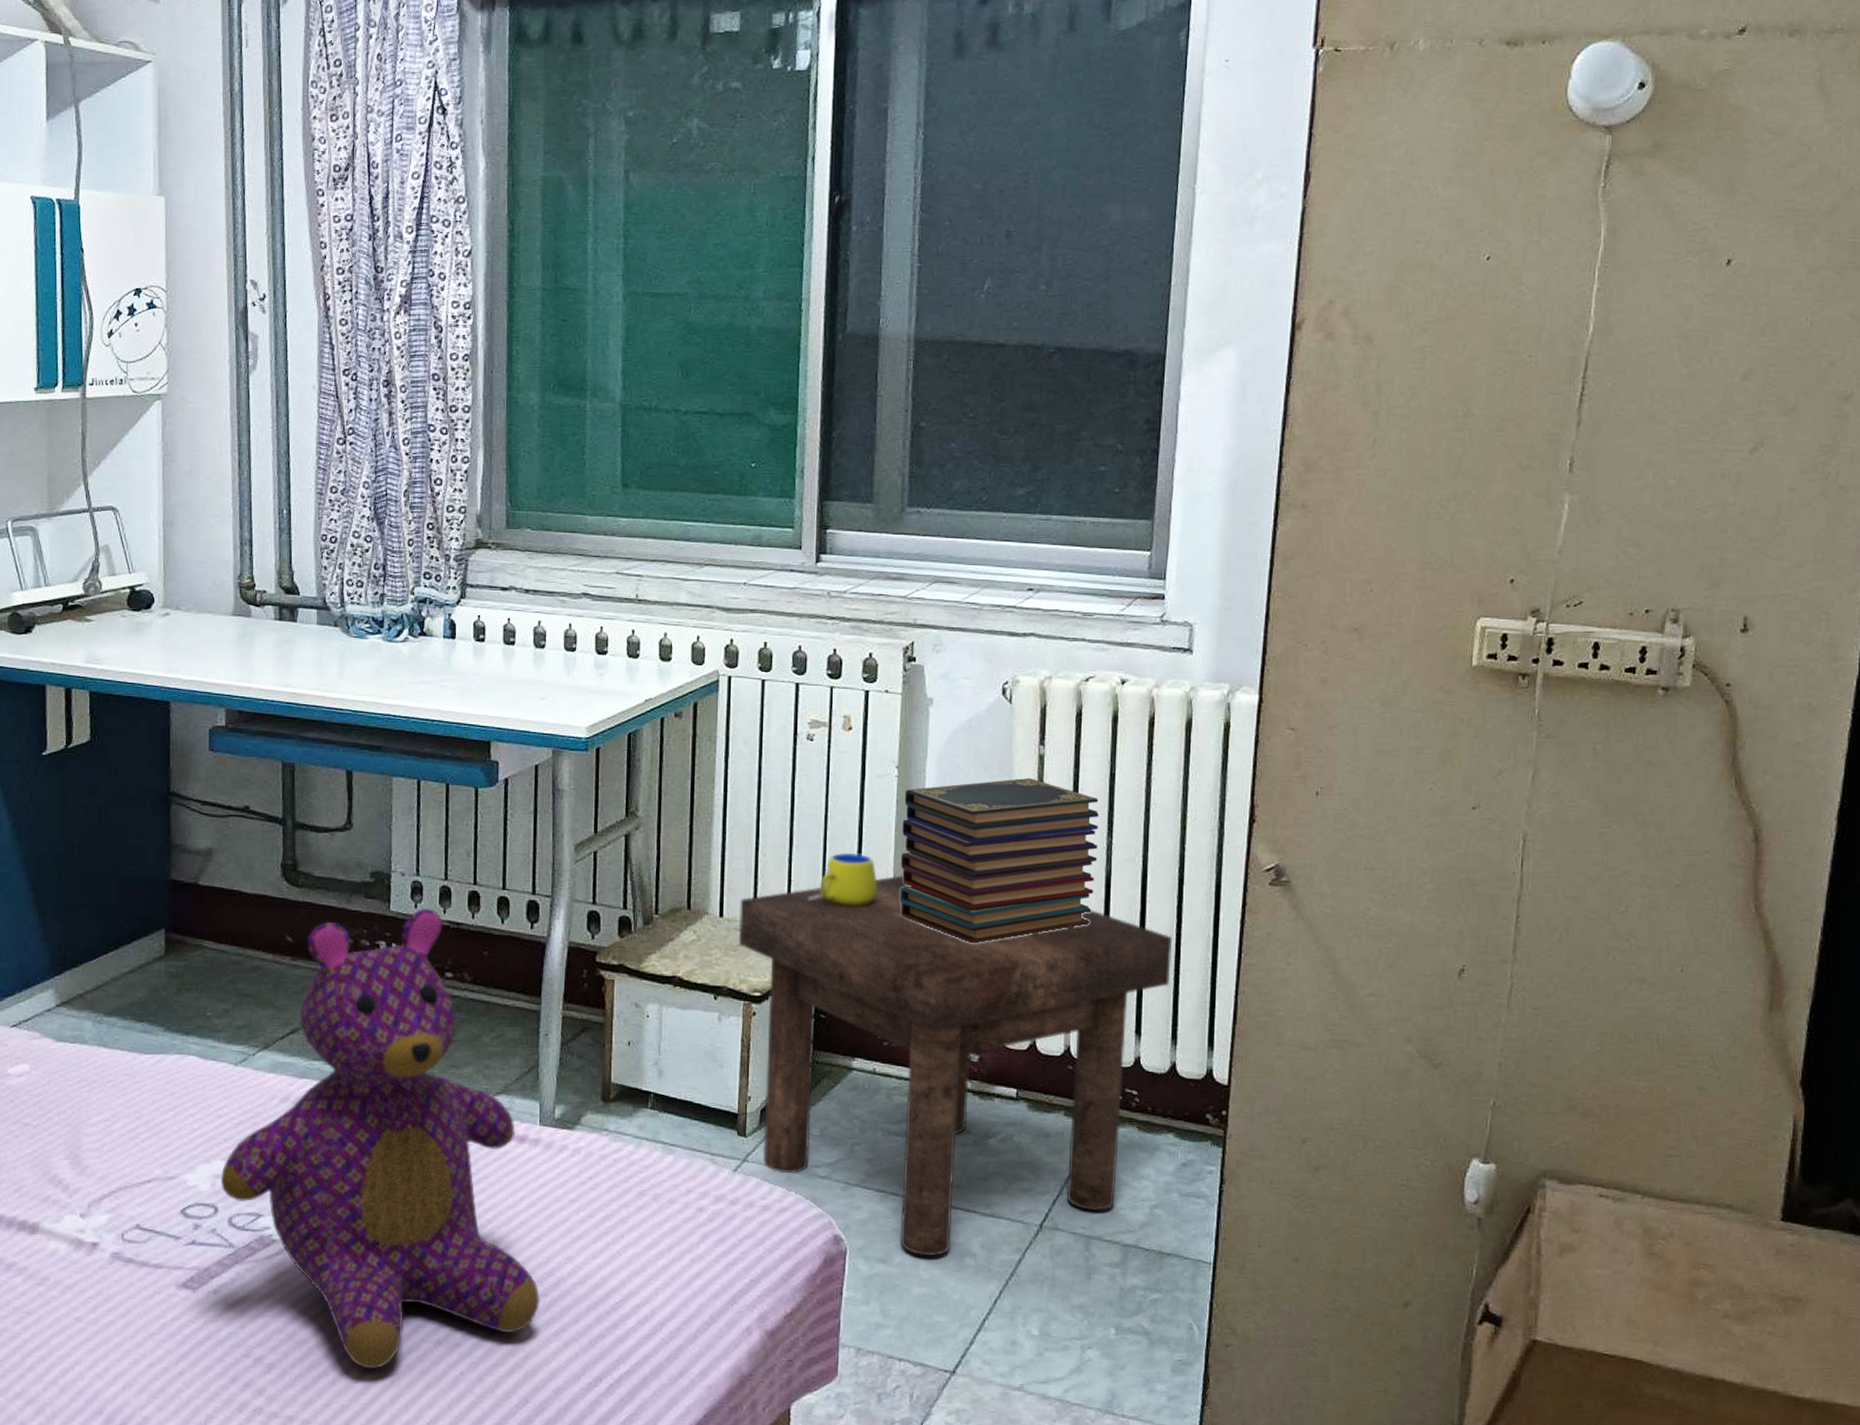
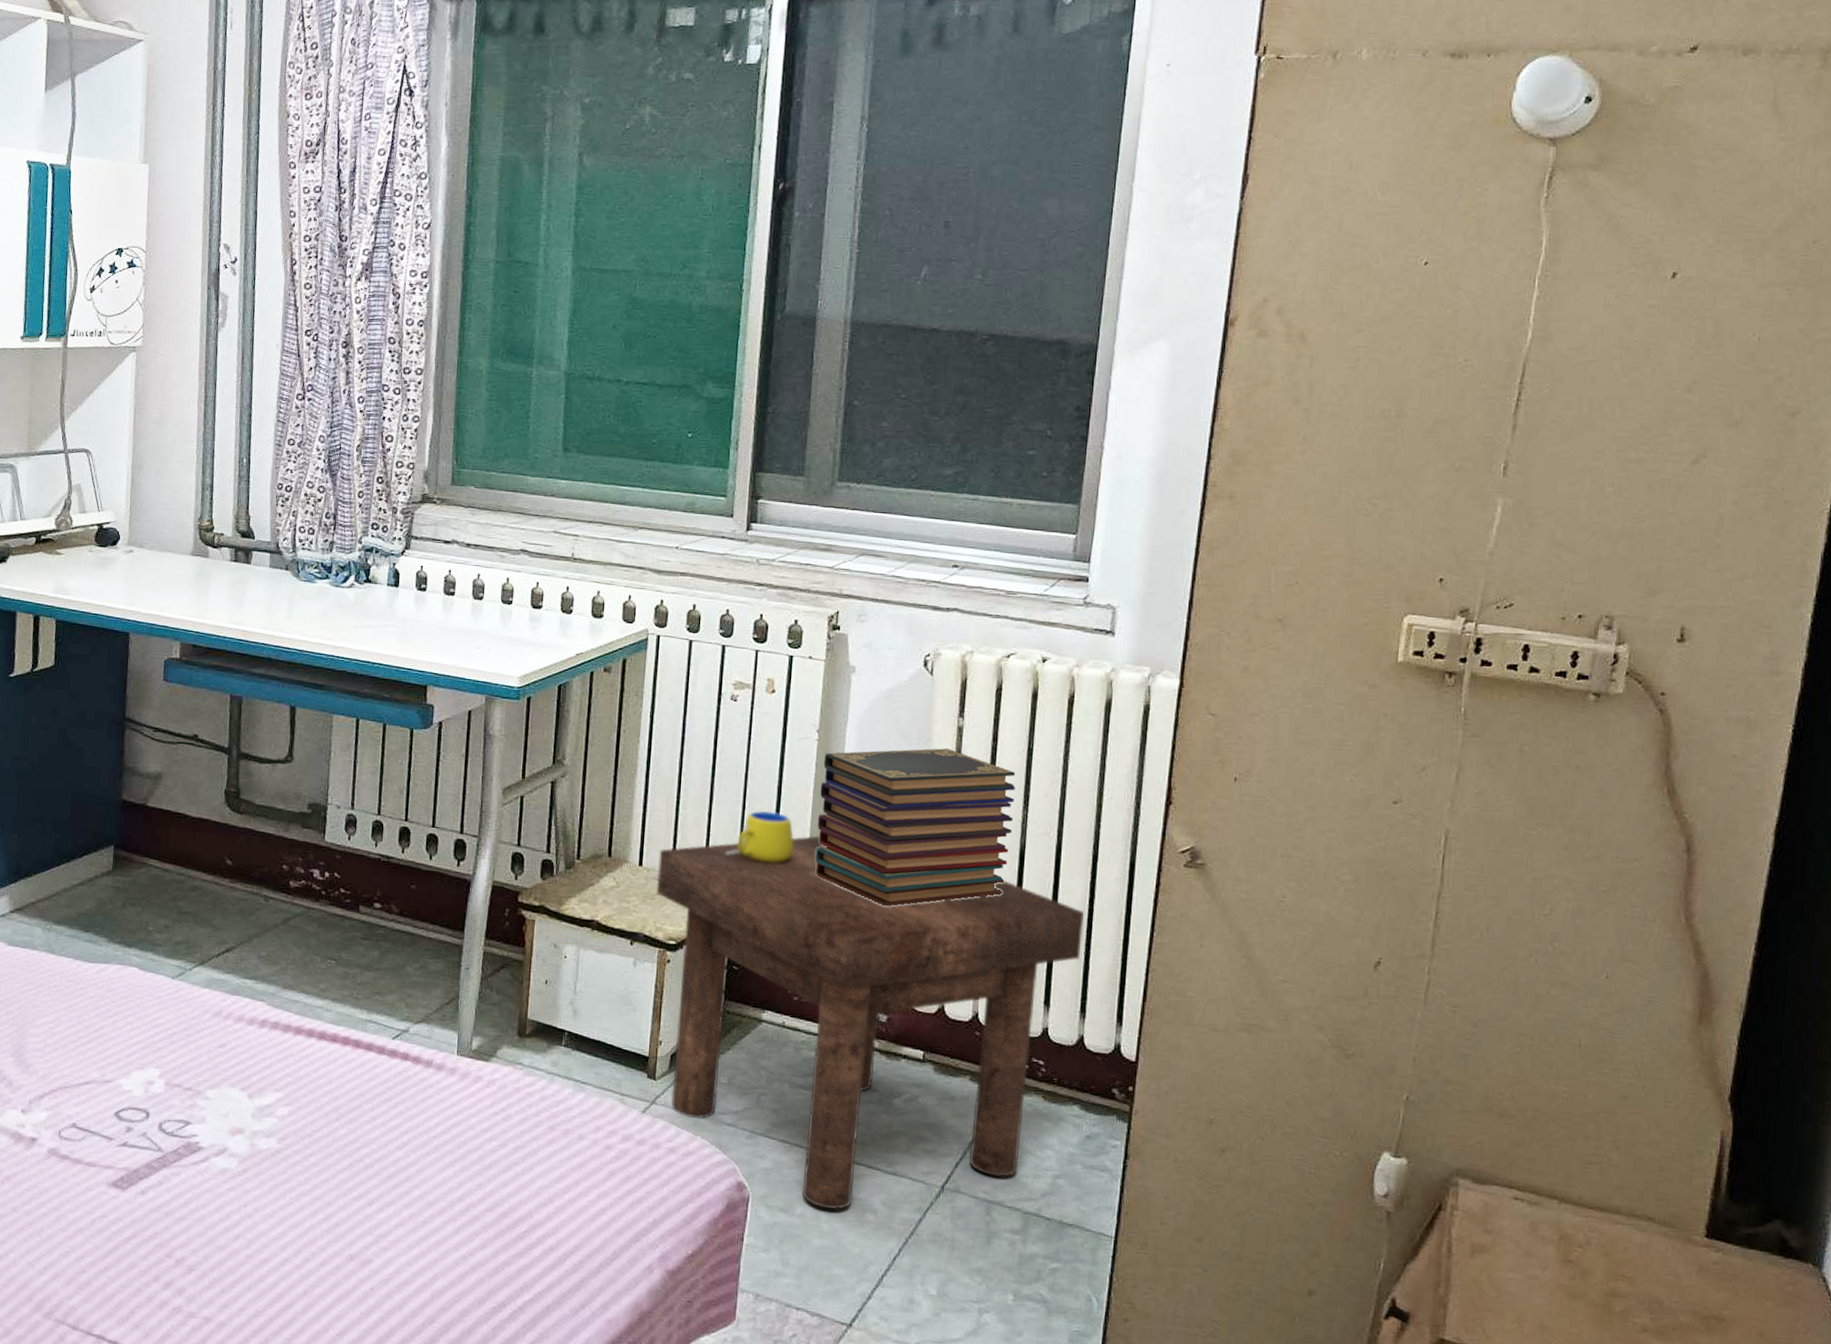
teddy bear: present [220,908,541,1370] -> none [153,840,451,1279]

